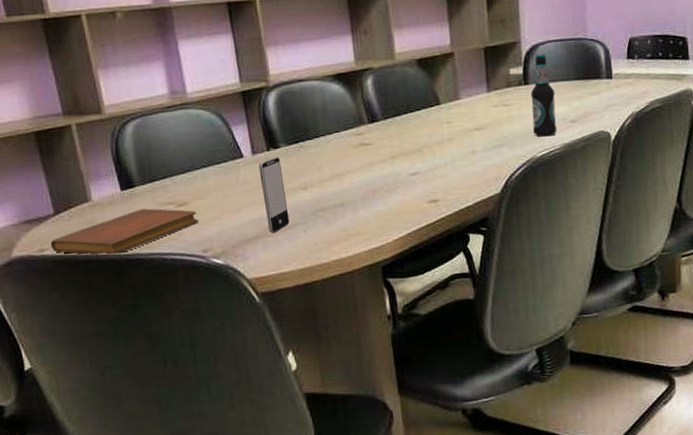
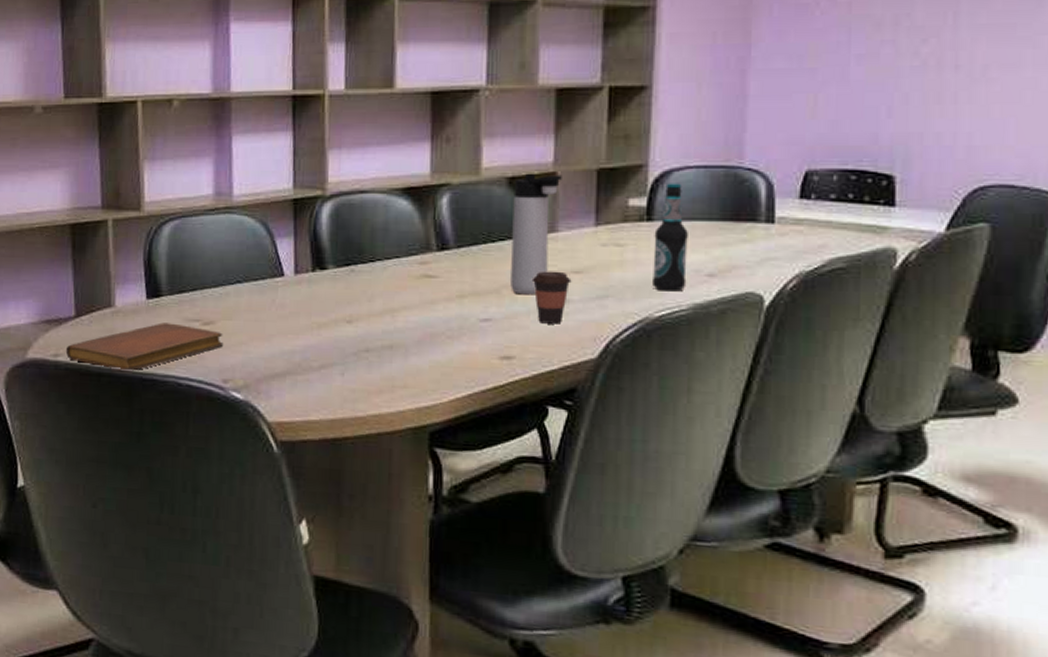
smartphone: present [258,157,290,233] -> none [299,280,327,371]
thermos bottle: none [423,54,458,151] -> present [510,173,562,295]
coffee cup: none [445,129,475,172] -> present [531,271,572,324]

